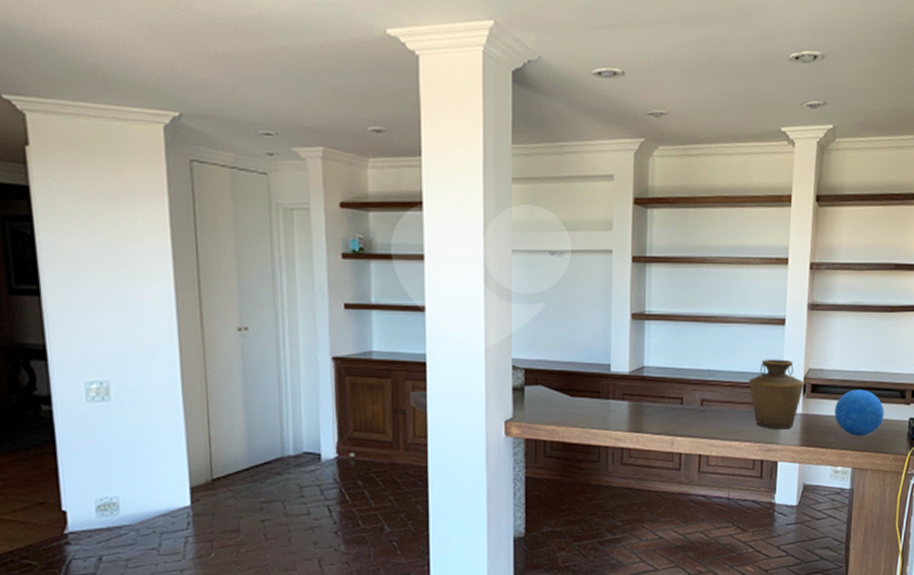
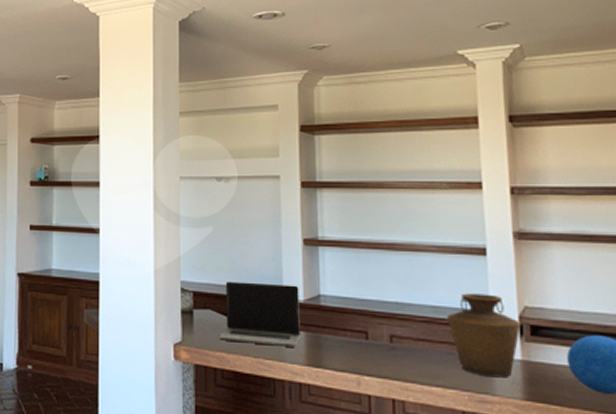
laptop computer: none [549,357,625,416] -> present [219,281,300,347]

